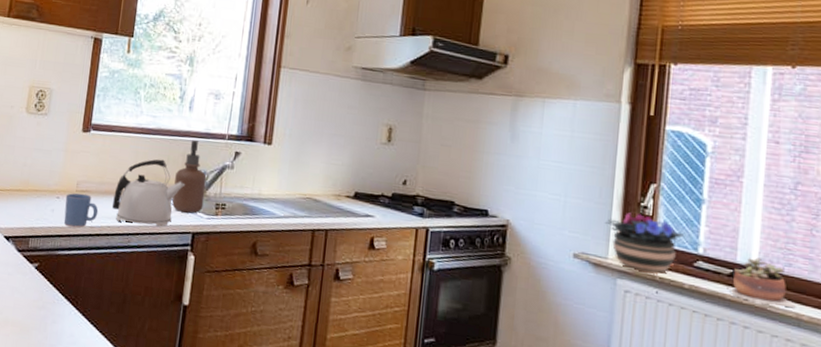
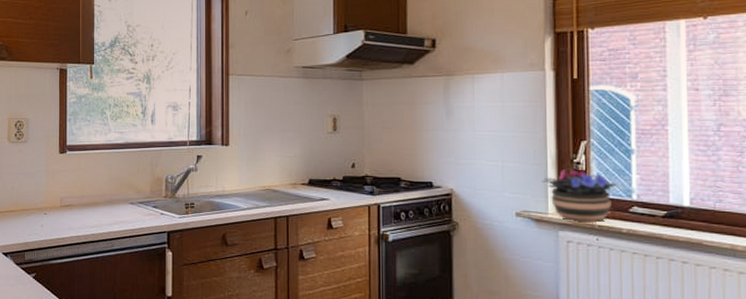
mug: present [63,193,99,228] -> none [52,208,82,239]
kettle: present [112,159,186,228] -> none [94,170,156,230]
soap dispenser: present [172,140,207,213] -> none [146,149,174,215]
succulent plant: present [727,257,796,308] -> none [663,197,730,241]

